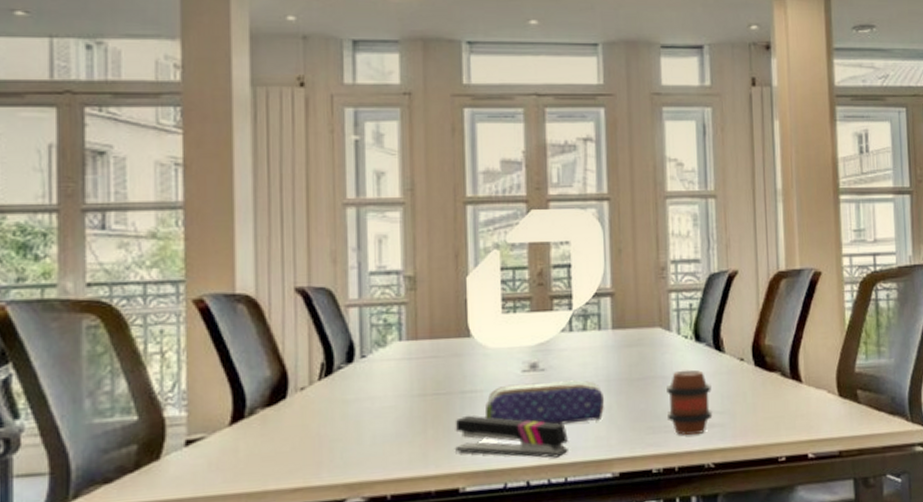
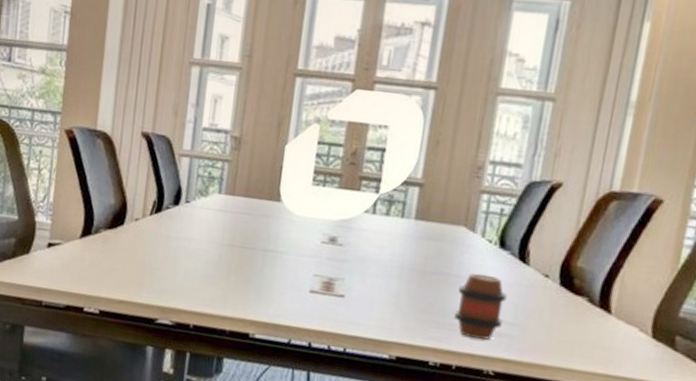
stapler: present [454,415,568,458] -> none [250,271,353,328]
pencil case: present [484,380,605,425] -> none [281,252,395,303]

